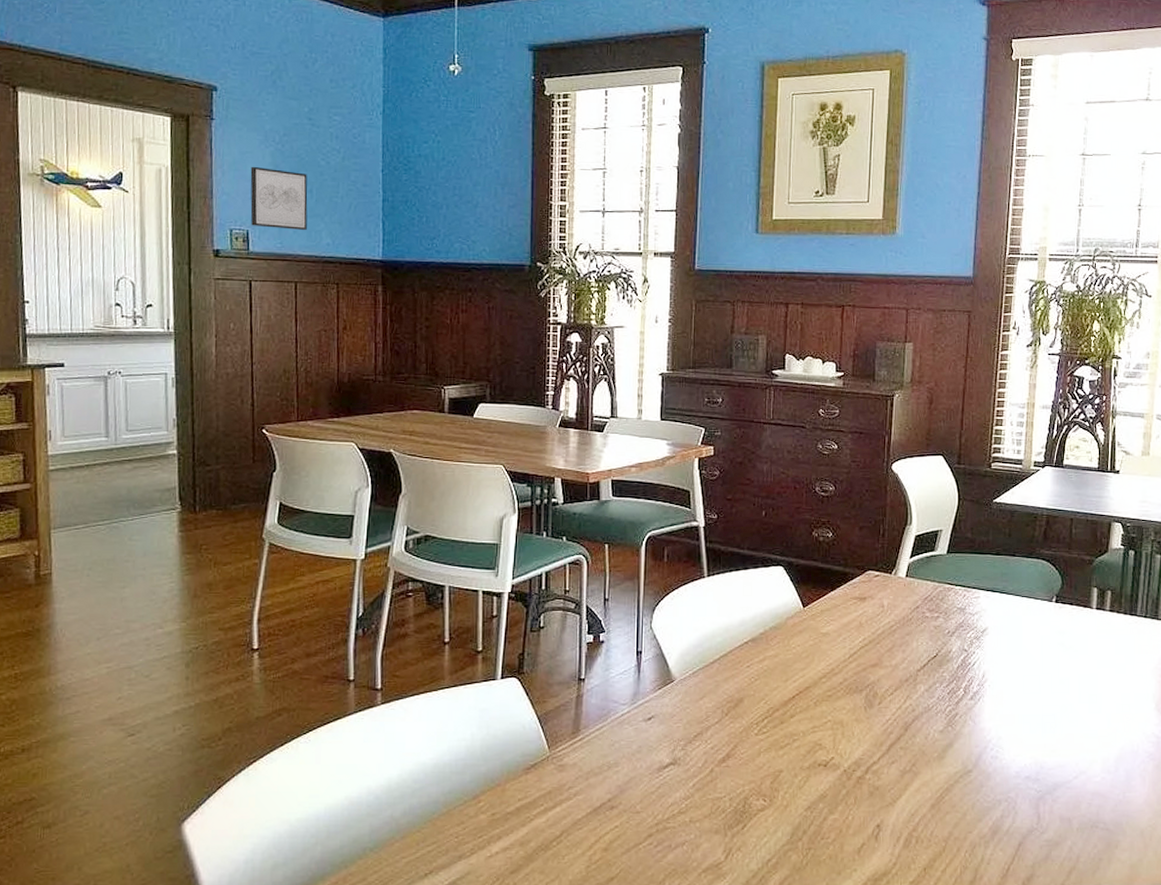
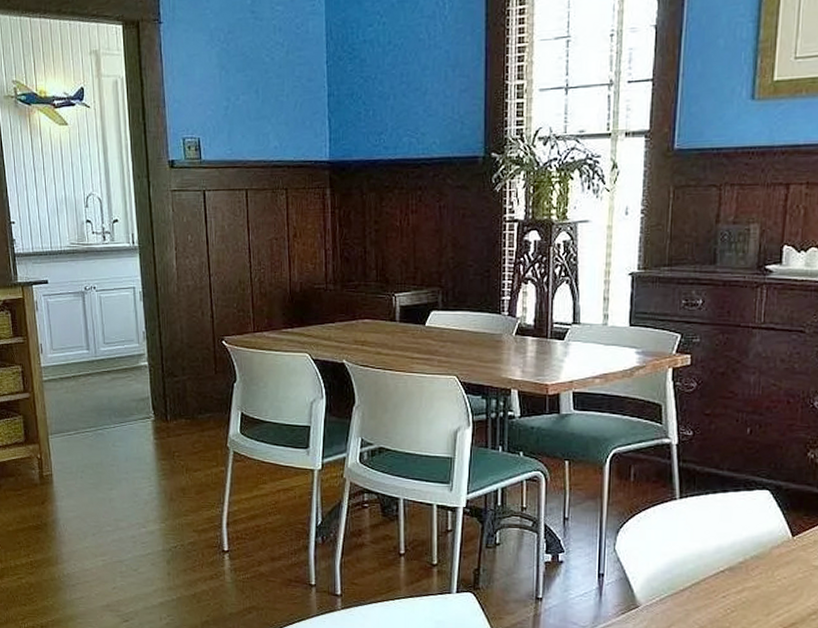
wall art: present [250,166,308,230] -> none [198,69,255,135]

